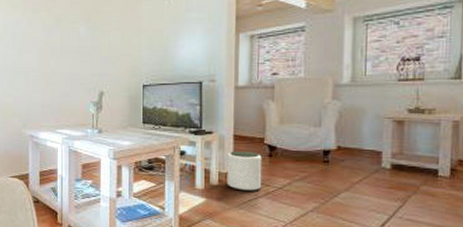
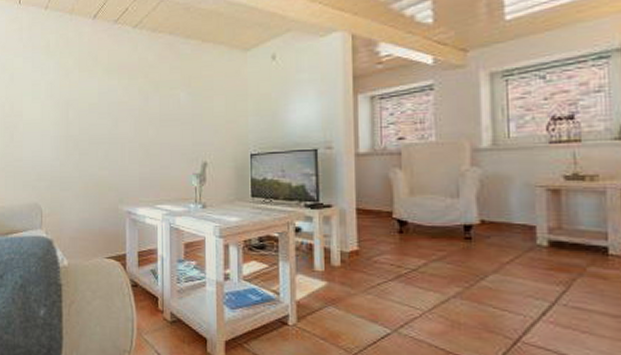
plant pot: present [226,150,263,191] -> none [350,226,392,273]

